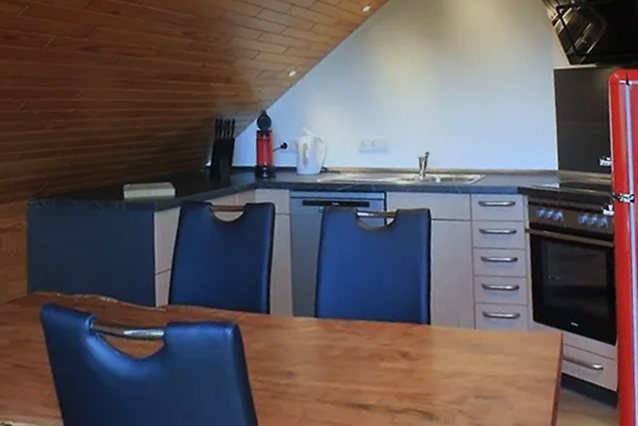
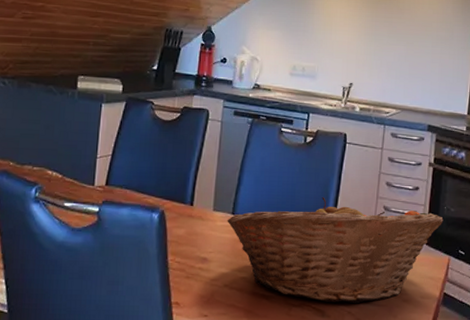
fruit basket: none [310,284,550,403] -> present [227,197,444,304]

